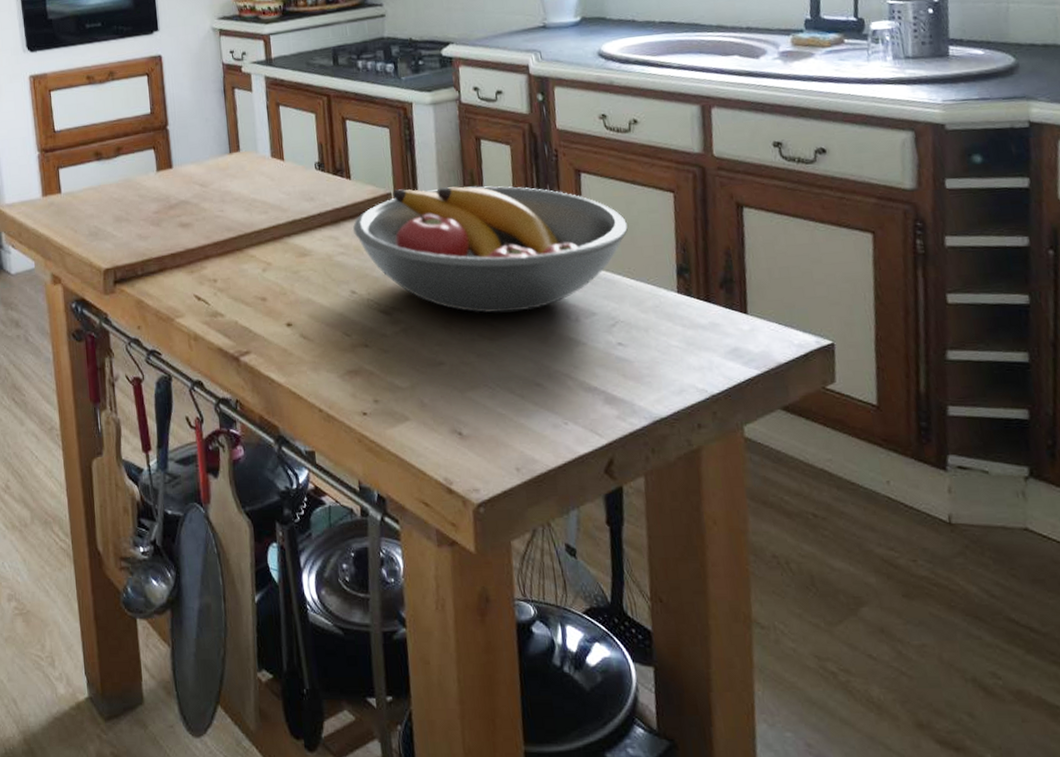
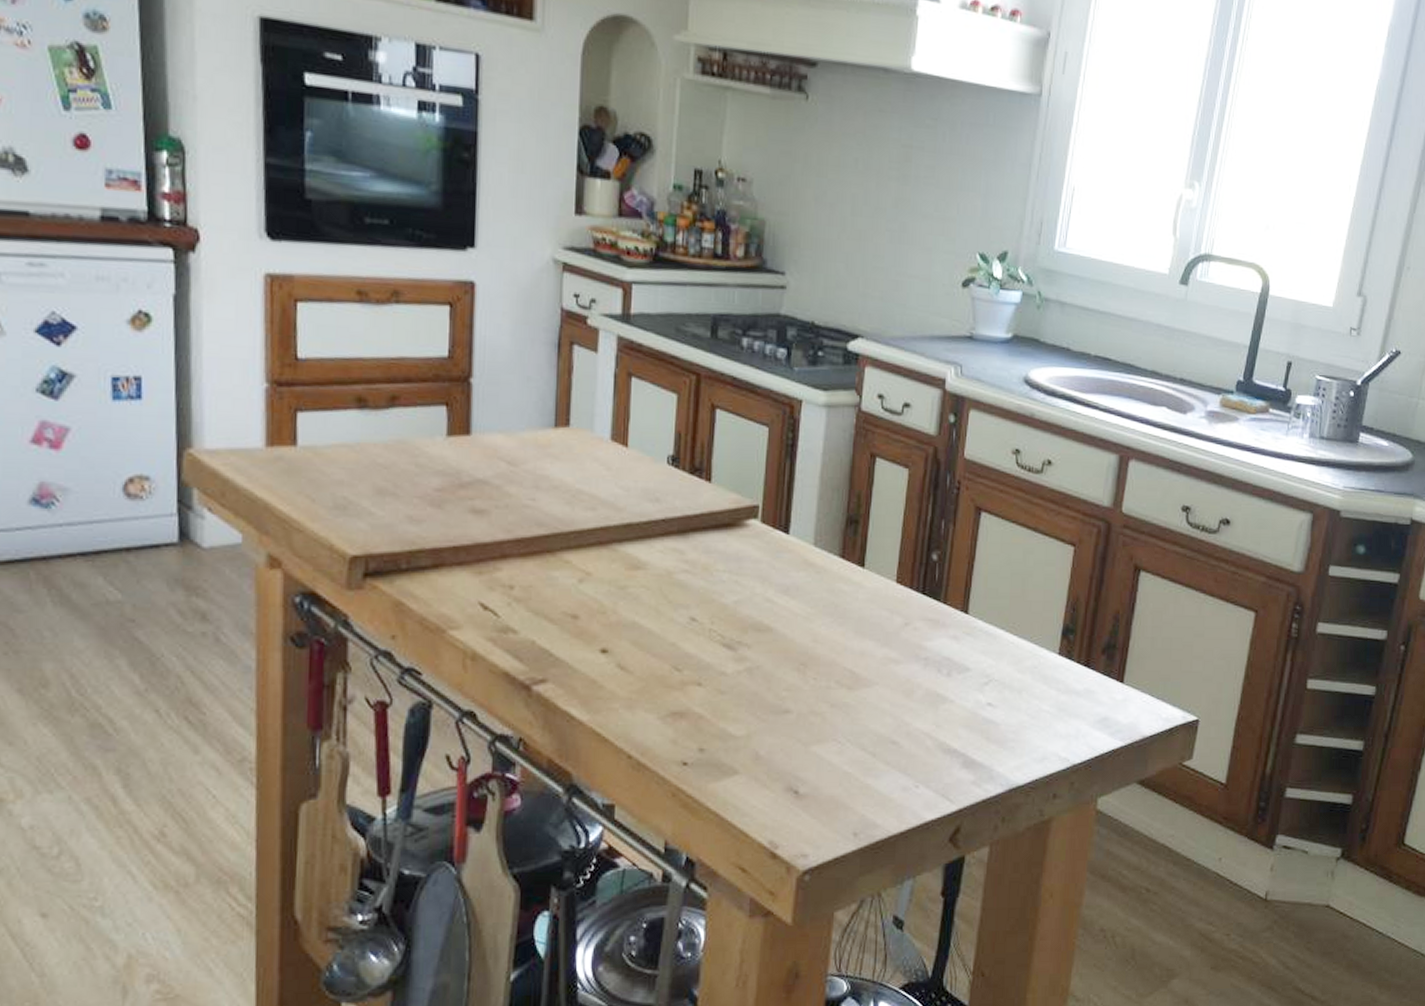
fruit bowl: present [352,186,629,313] -> none [703,502,1022,660]

